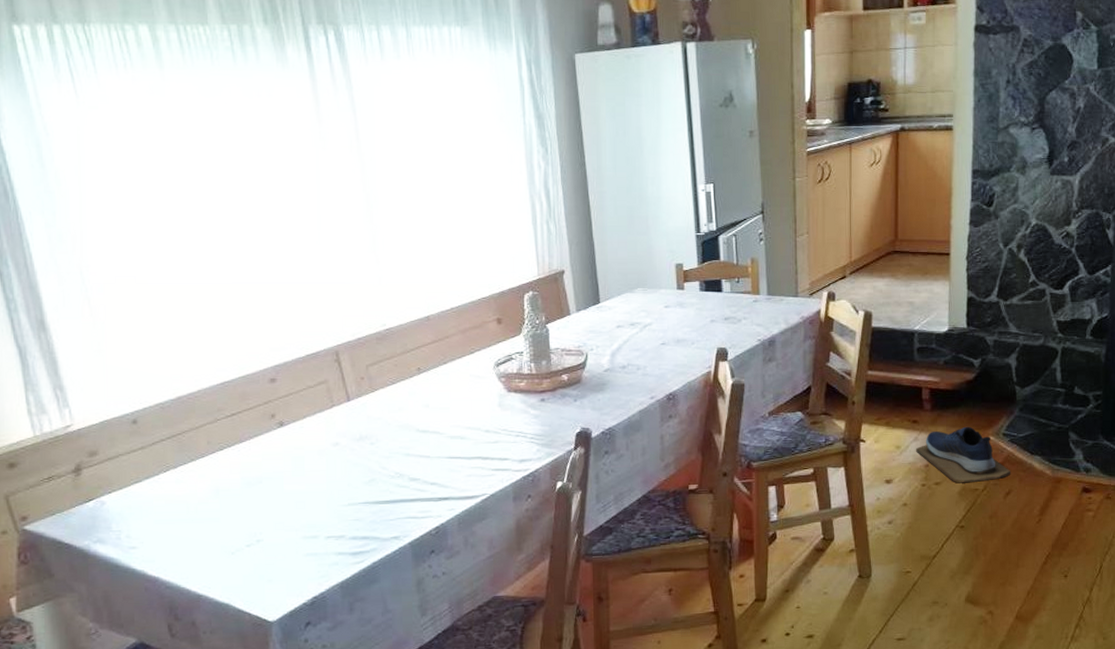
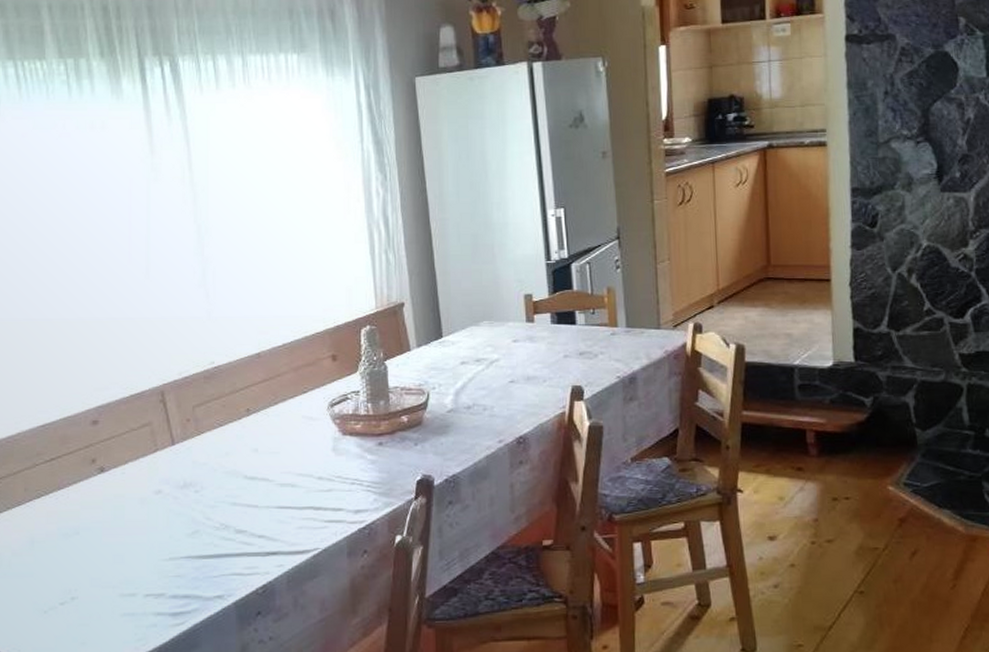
shoe: present [915,426,1010,483] -> none [801,474,915,541]

